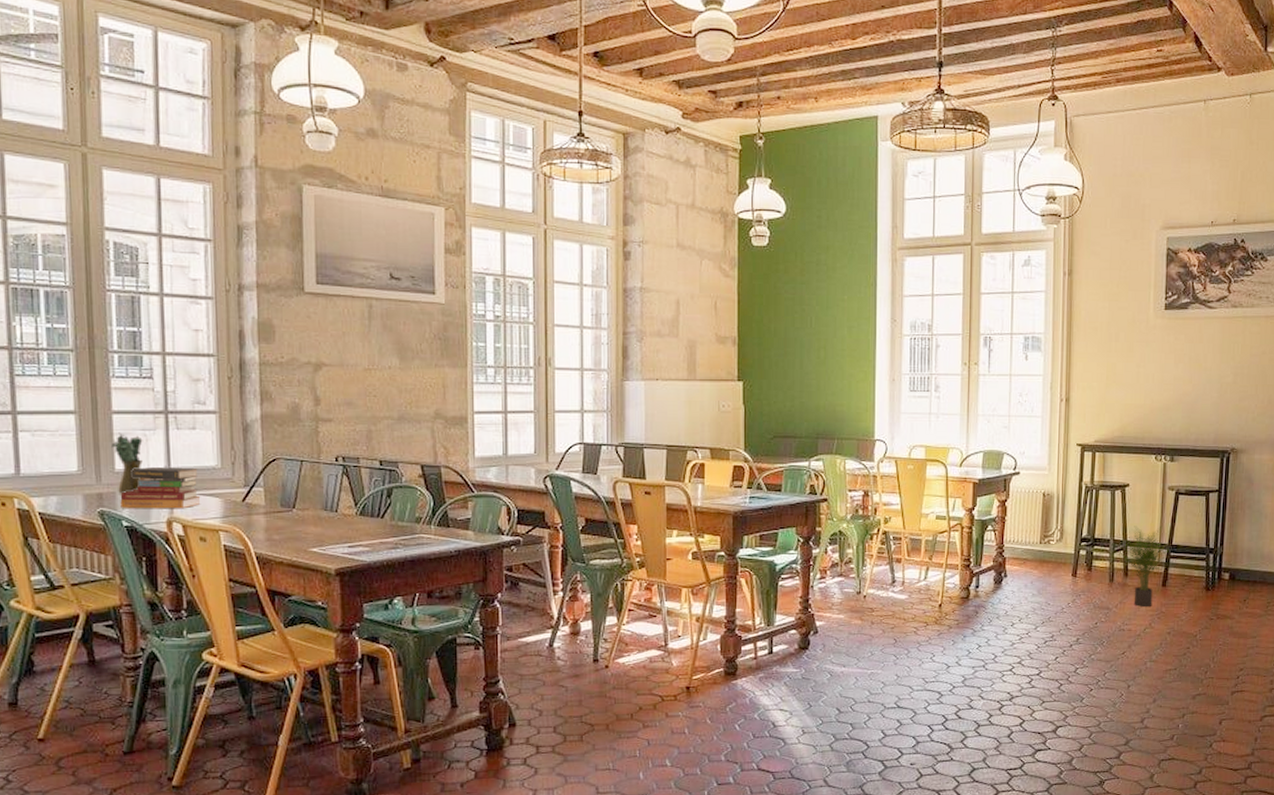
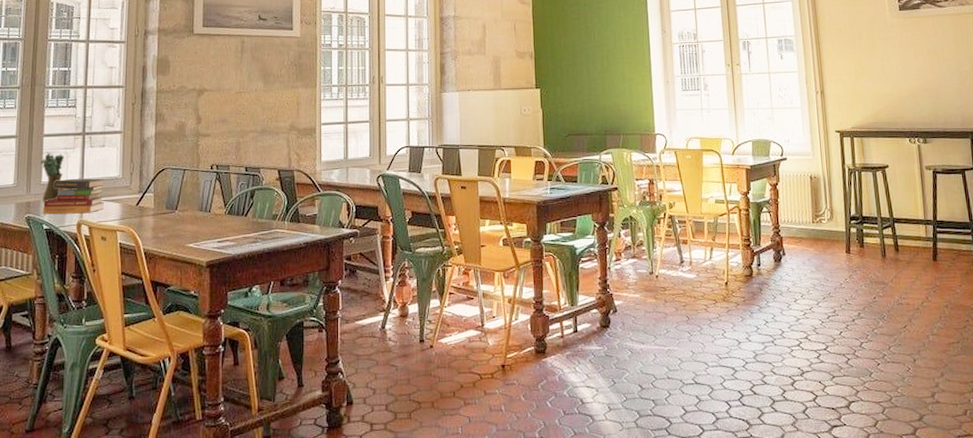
potted plant: present [1116,525,1170,607] -> none [885,203,935,281]

